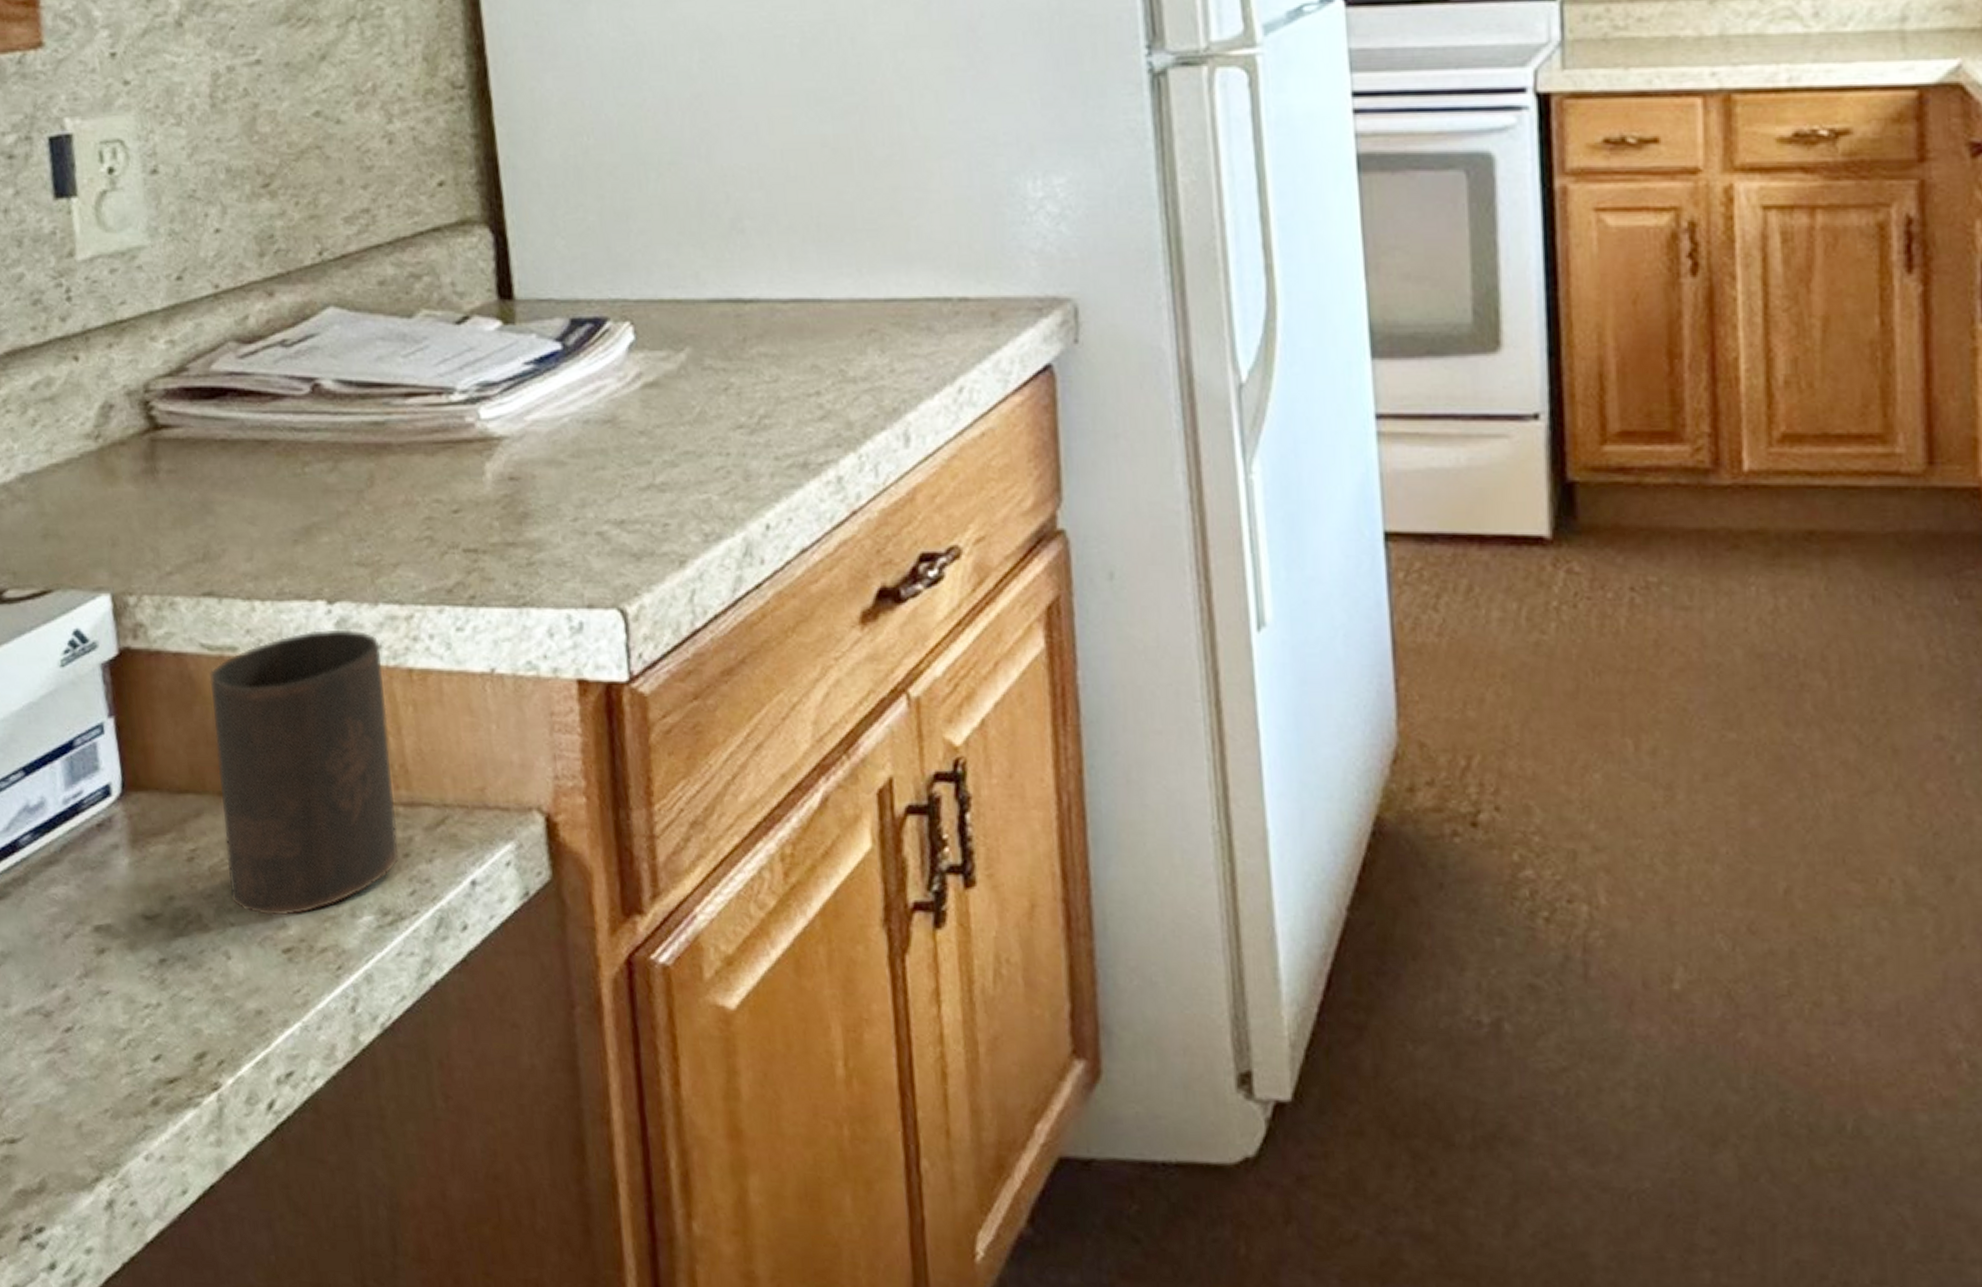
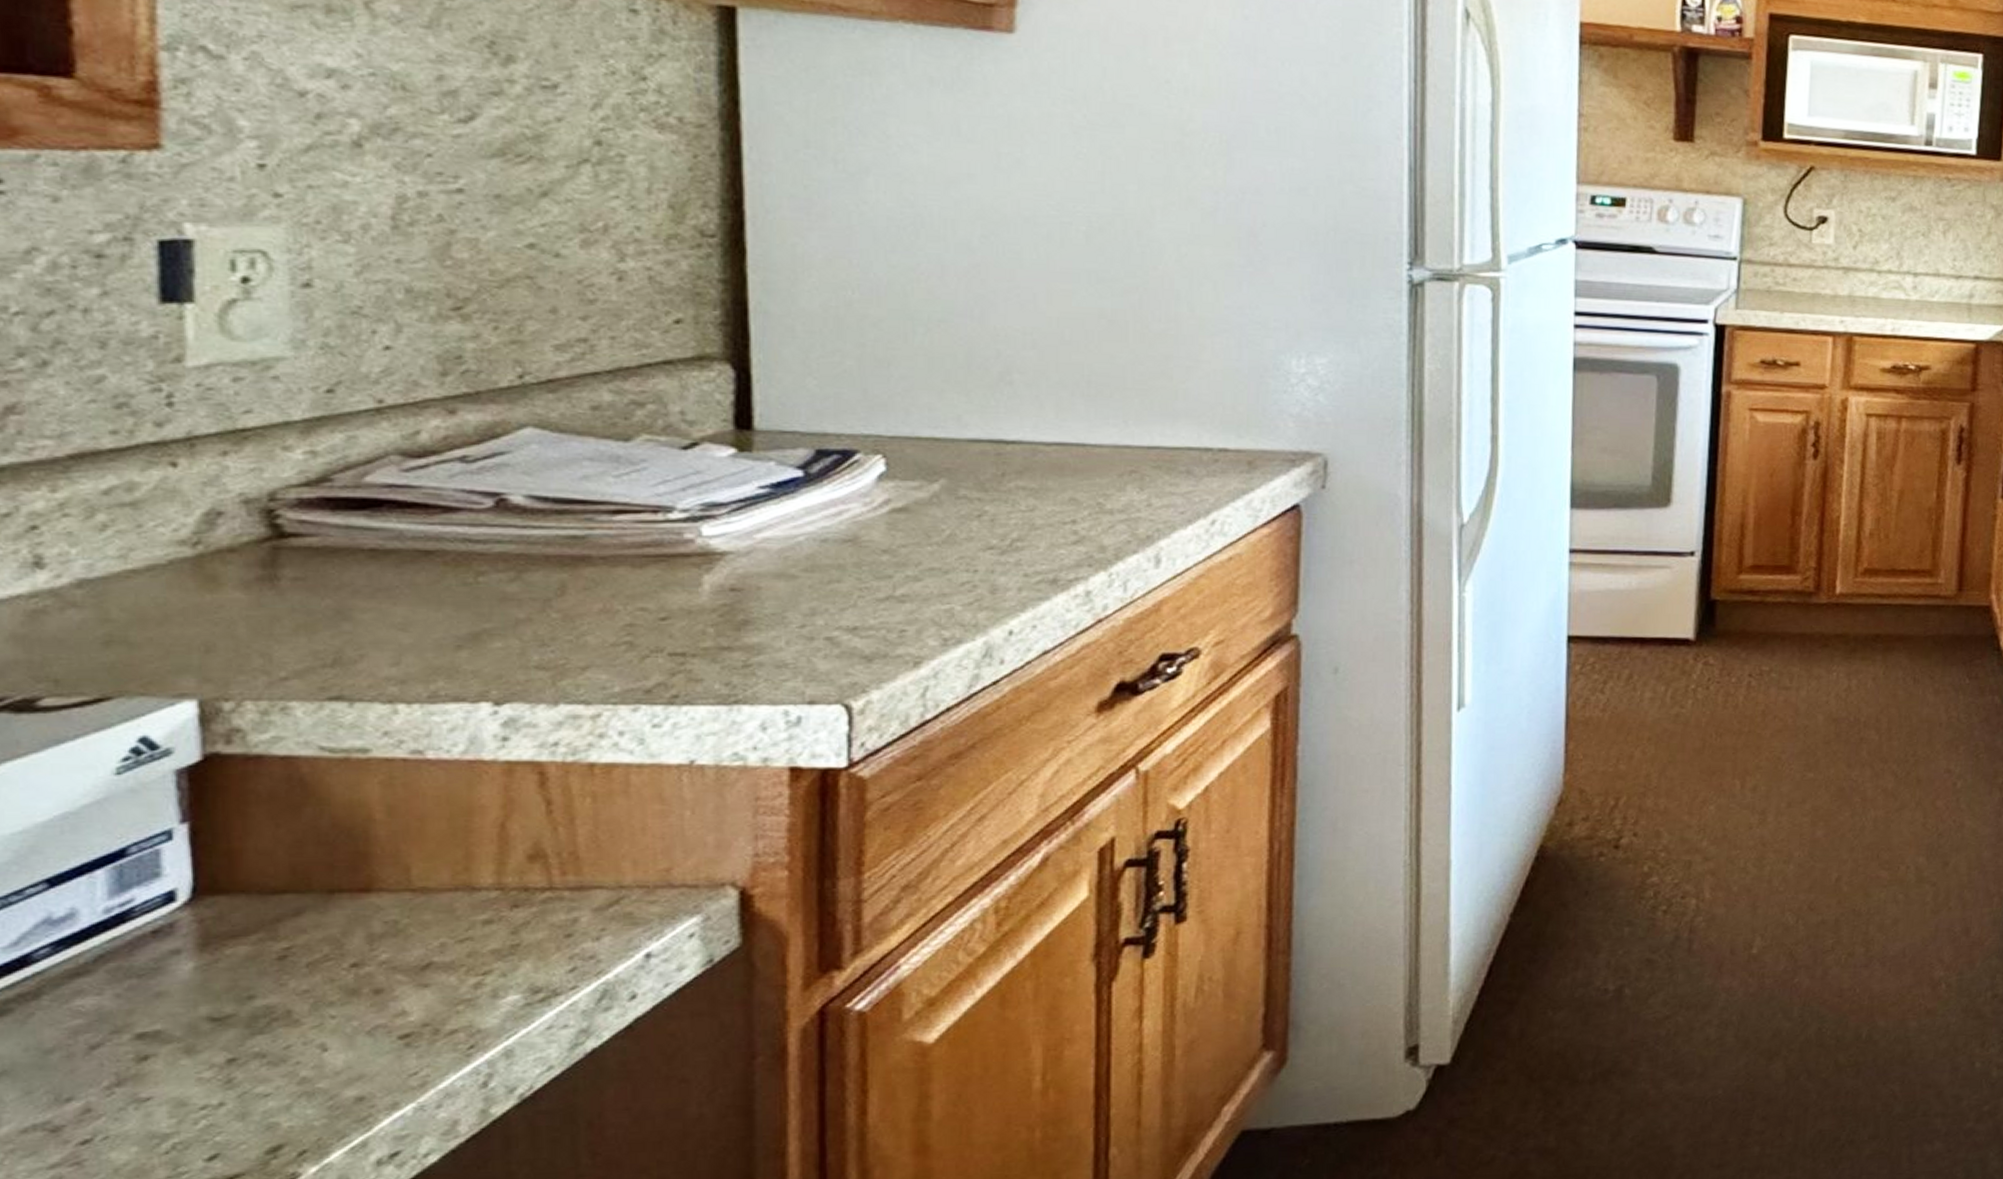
cup: present [209,629,399,916] -> none [328,729,560,1005]

